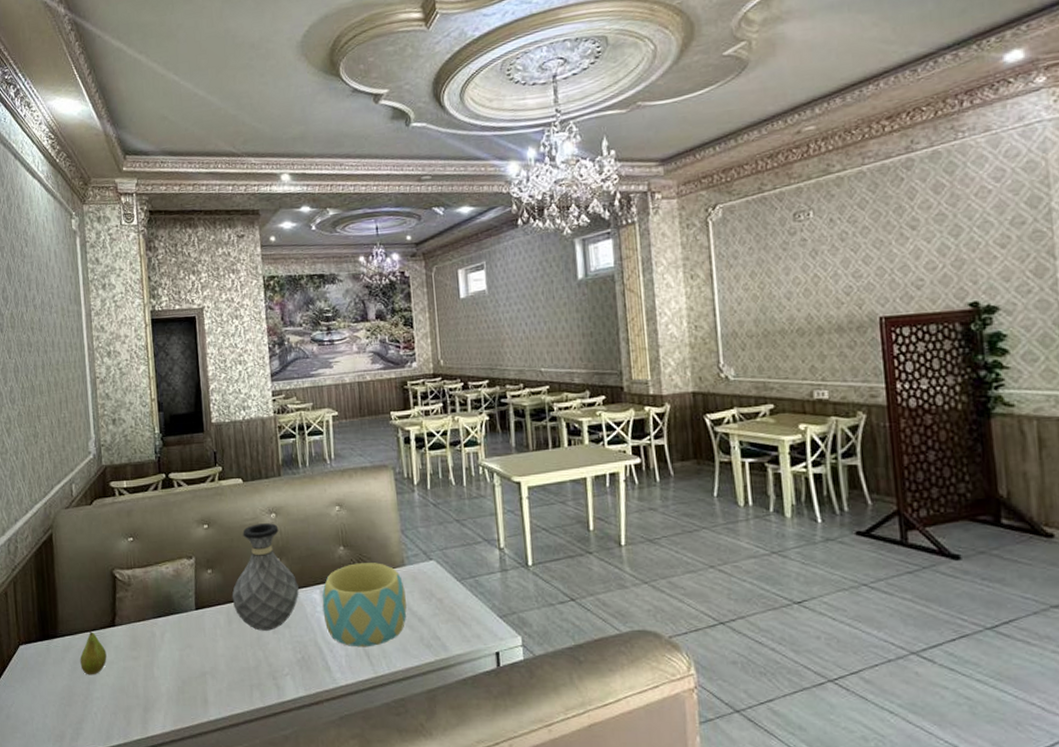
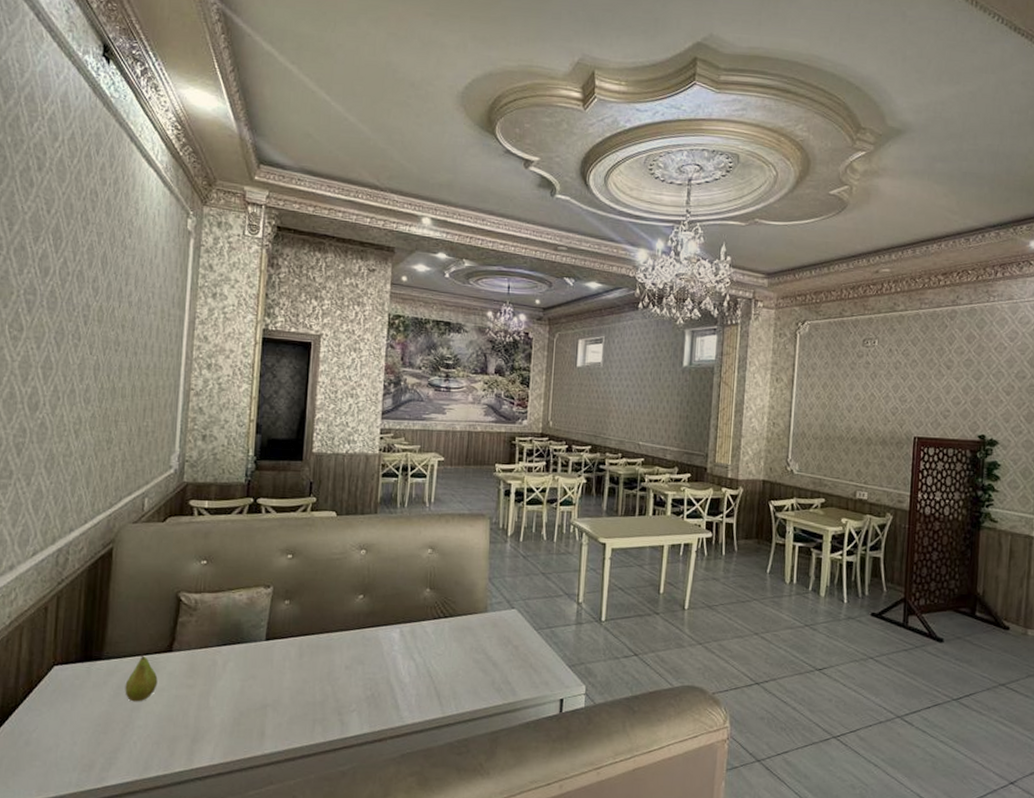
vase: present [231,523,299,631] -> none [307,558,379,666]
bowl: present [322,563,407,647] -> none [400,606,484,688]

